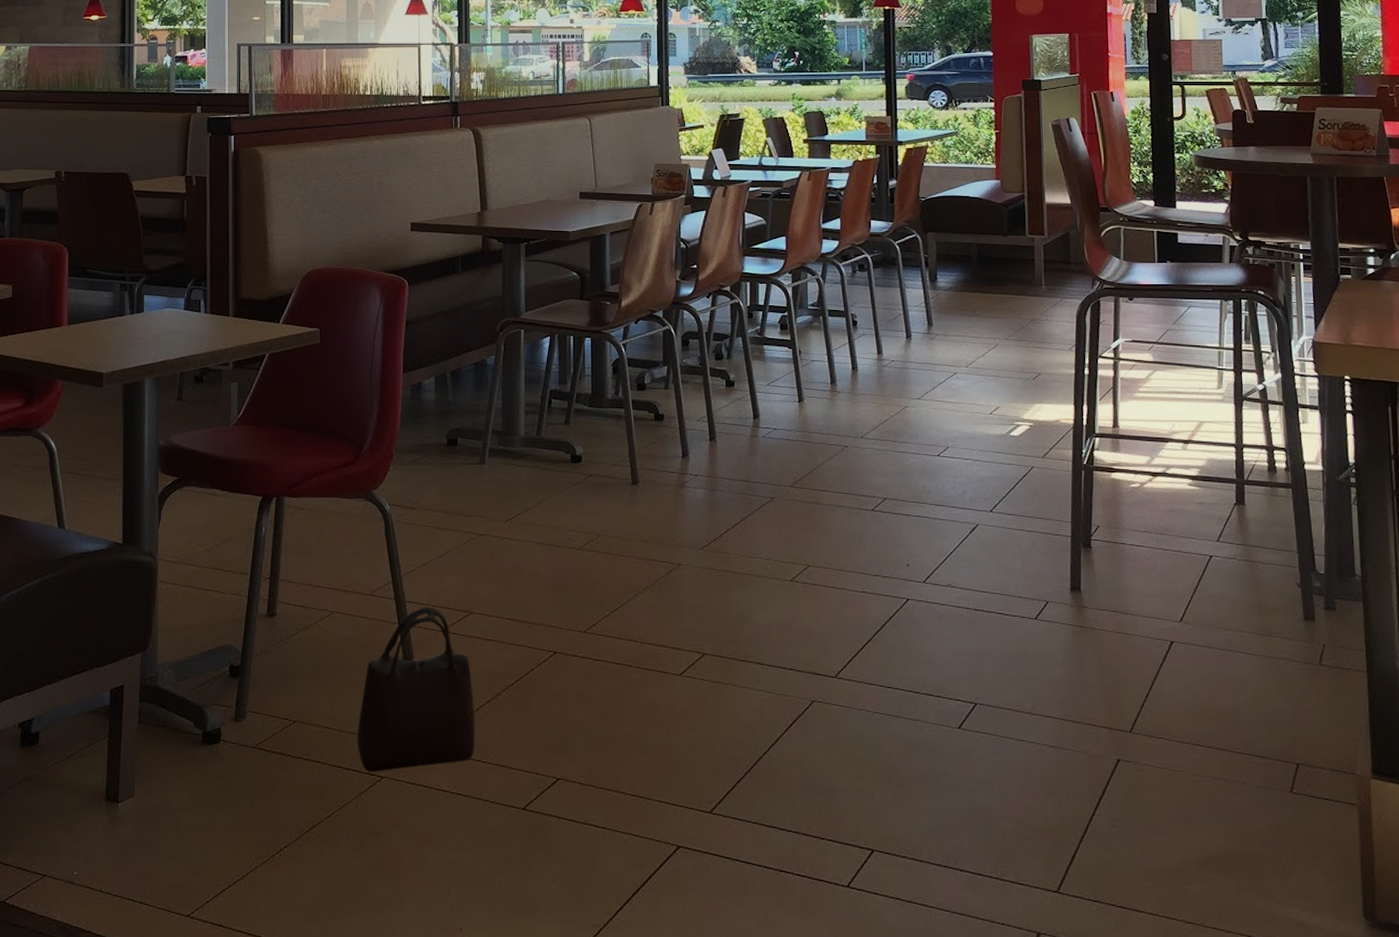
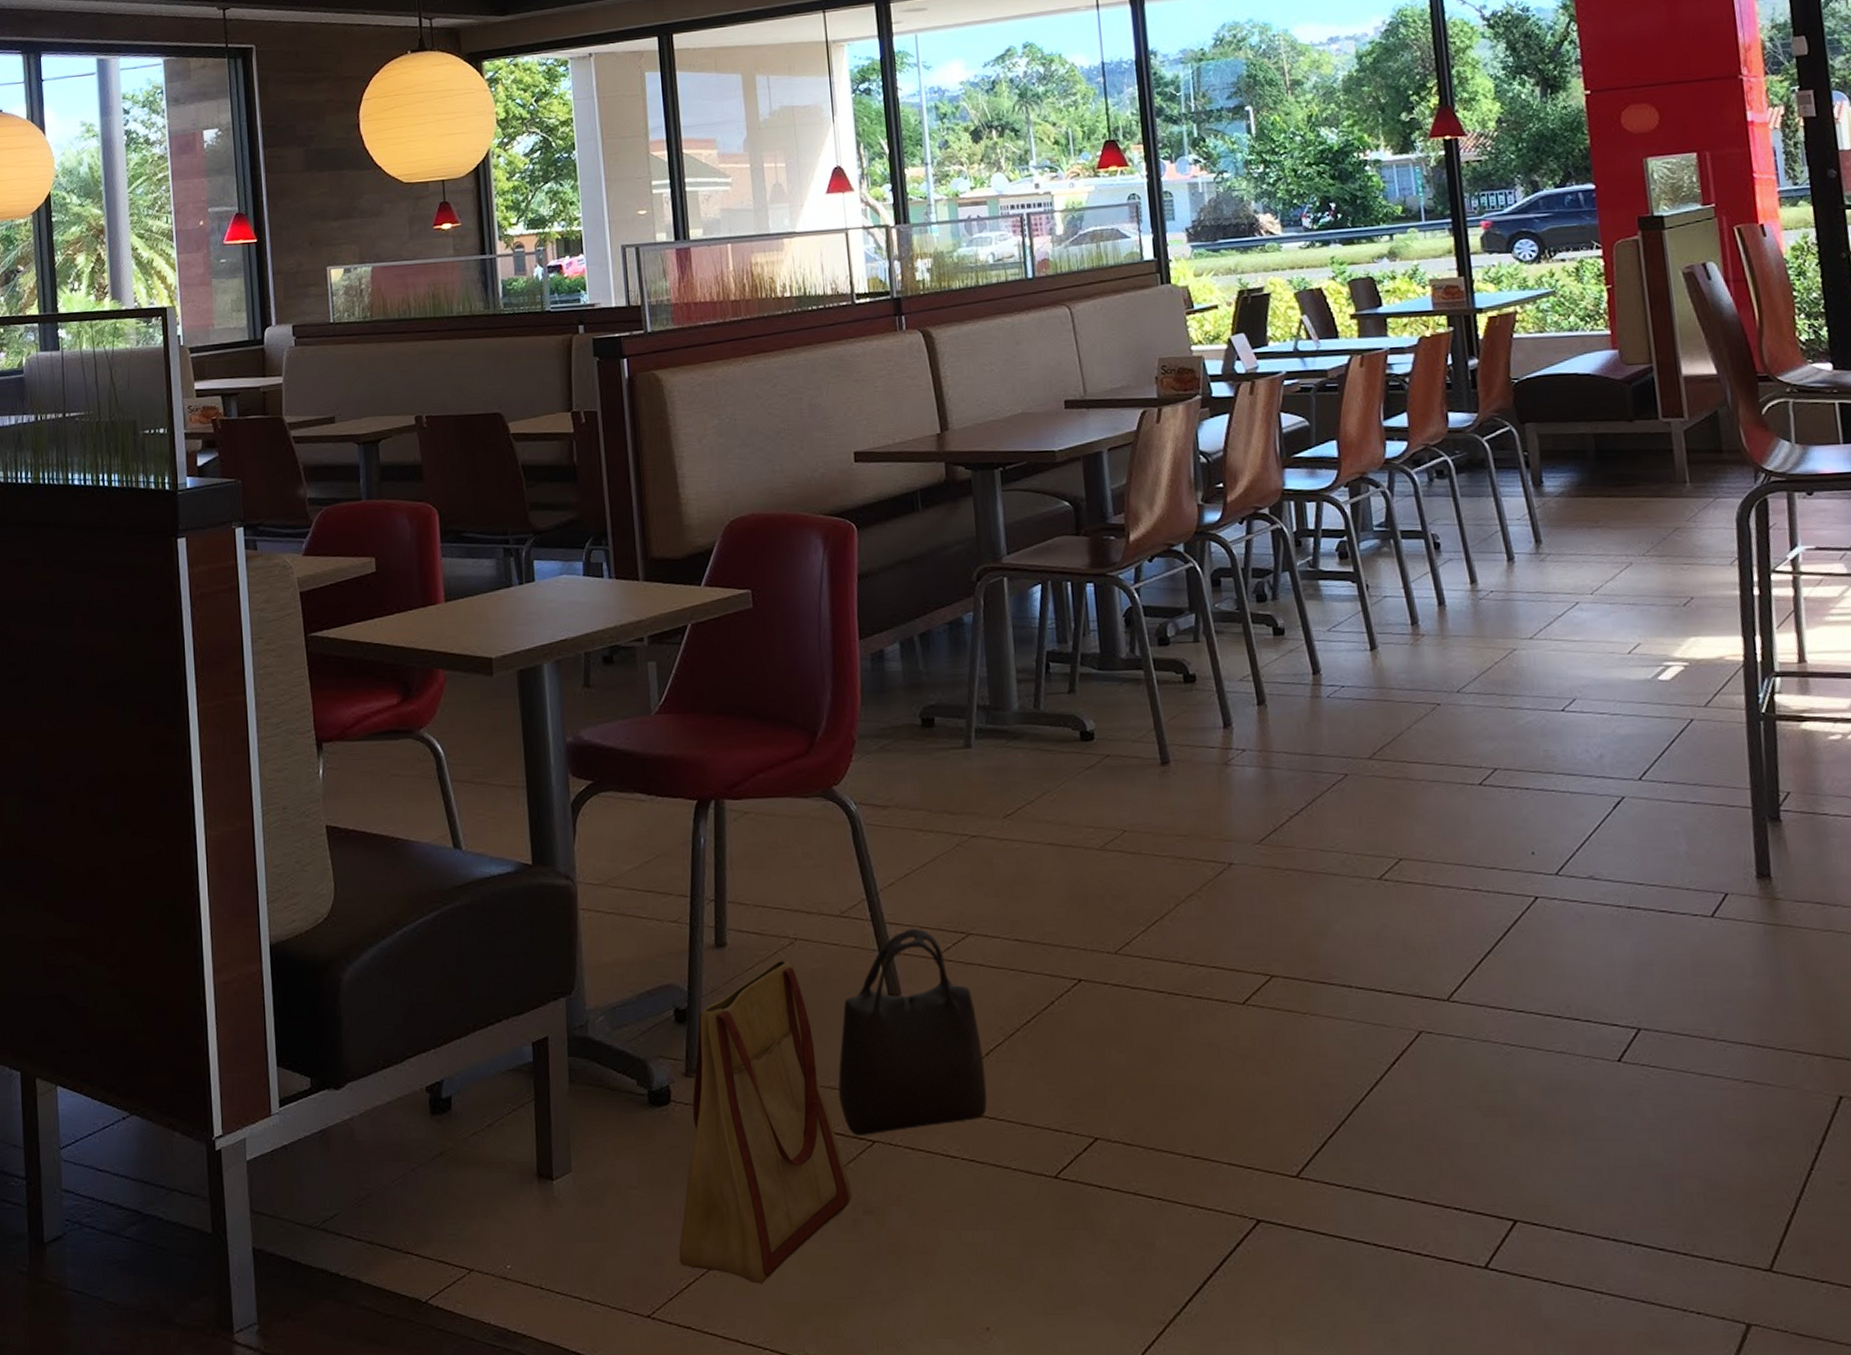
shopping bag: none [217,629,361,891] -> present [678,961,852,1284]

